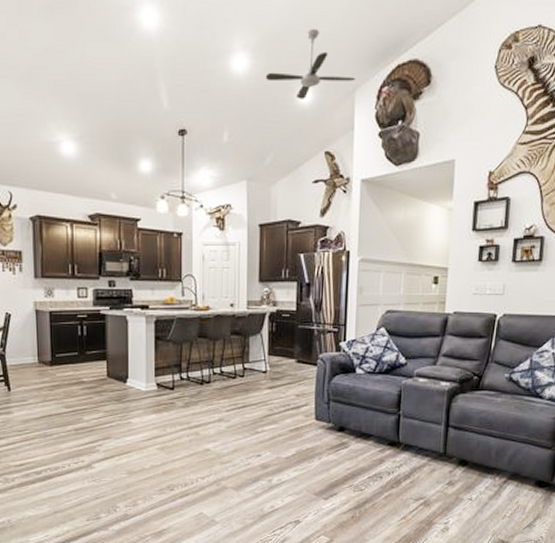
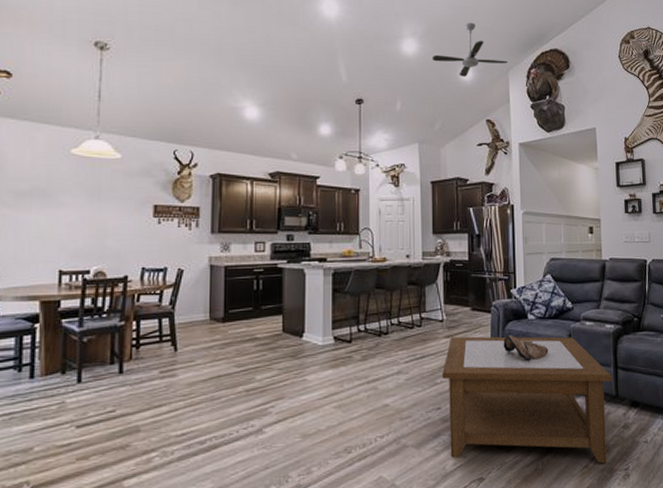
coffee table: none [264,388,441,516] -> present [442,336,612,464]
animal skull: none [328,388,376,415] -> present [503,334,549,361]

